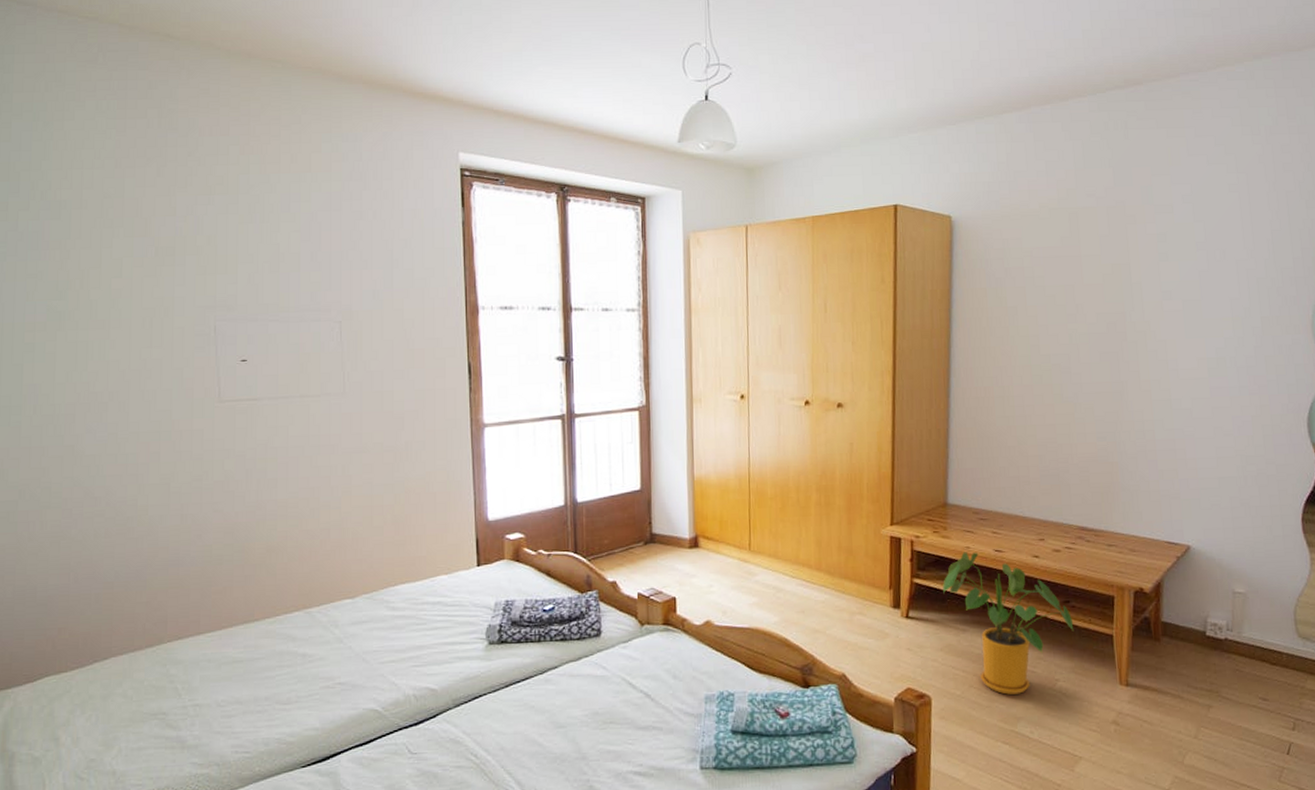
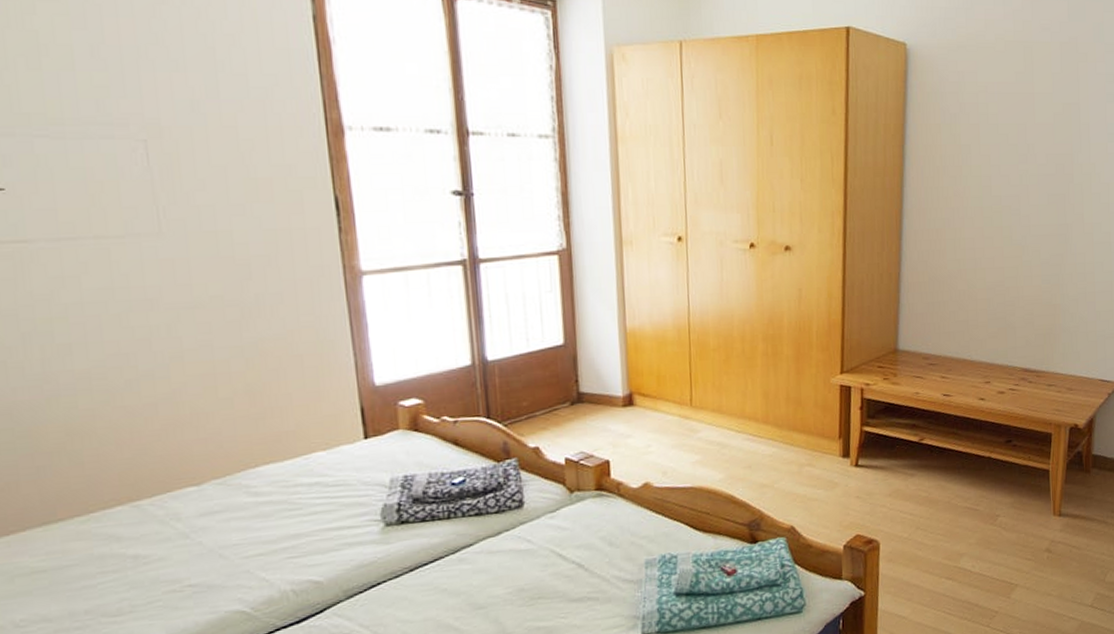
house plant: present [943,552,1074,695] -> none [892,397,1015,534]

